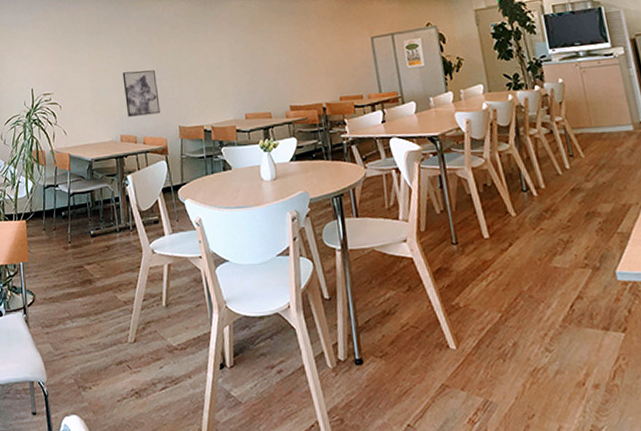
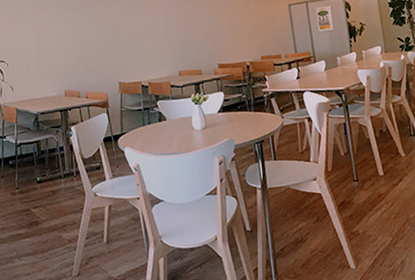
wall art: present [122,70,161,117] -> none [66,31,102,74]

